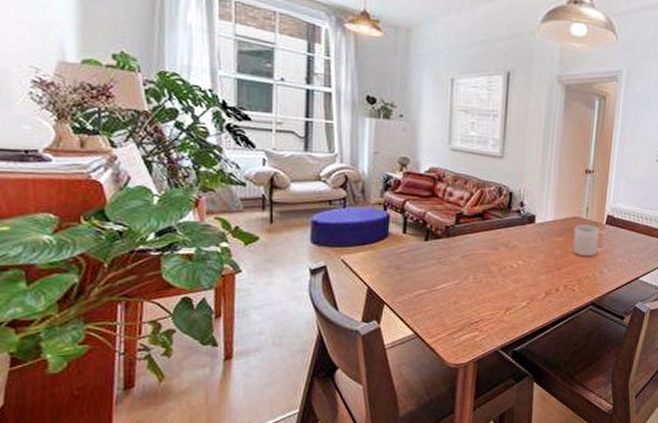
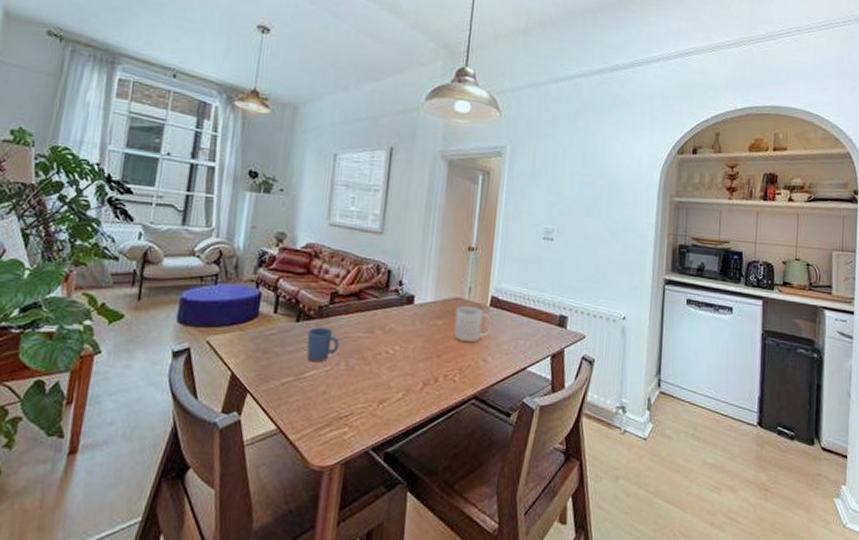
mug: none [436,245,467,277] -> present [306,327,340,363]

